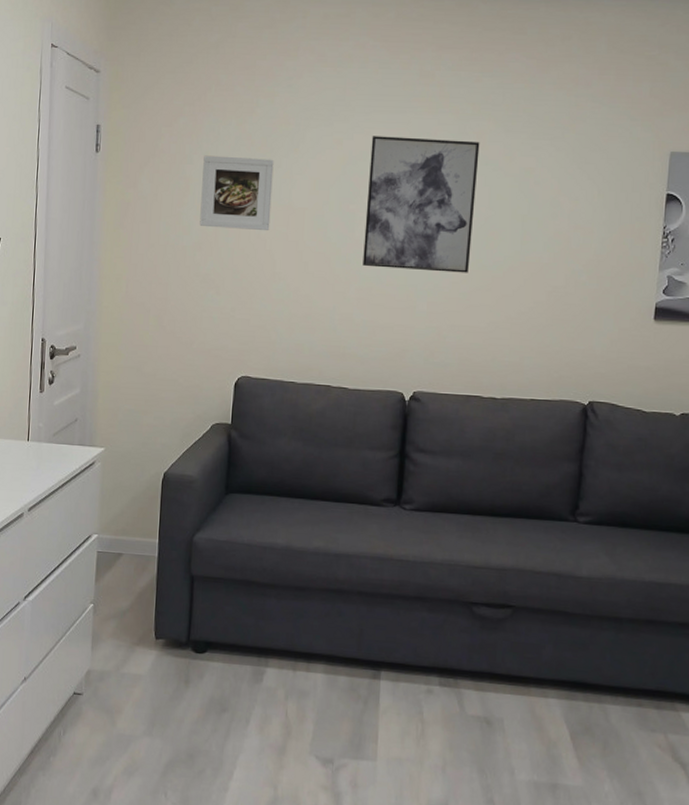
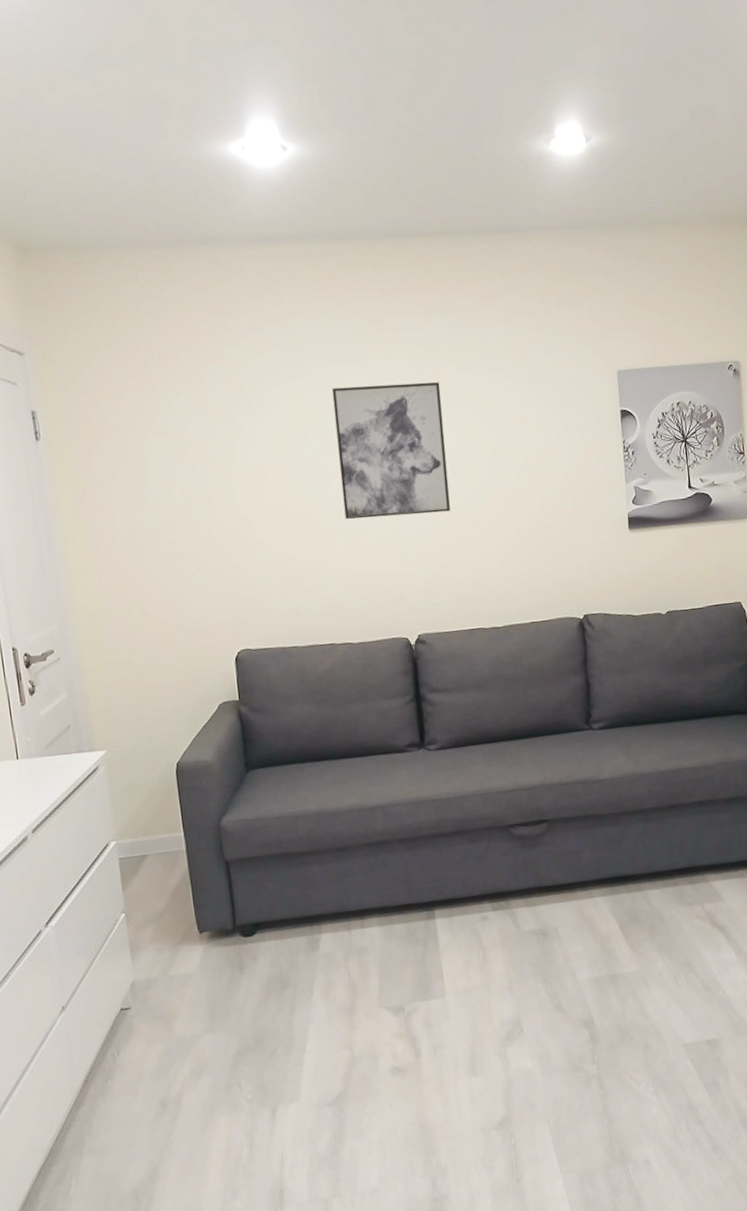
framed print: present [199,155,274,230] -> none [158,424,243,503]

